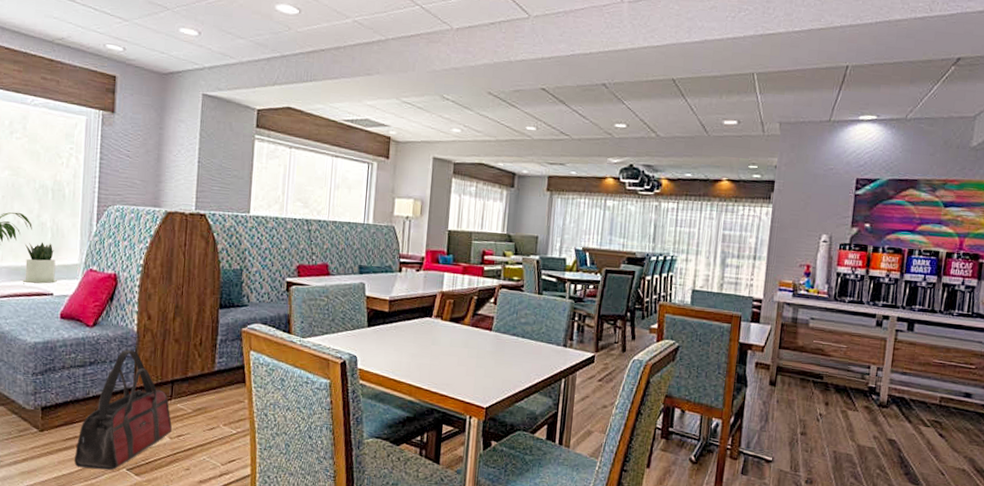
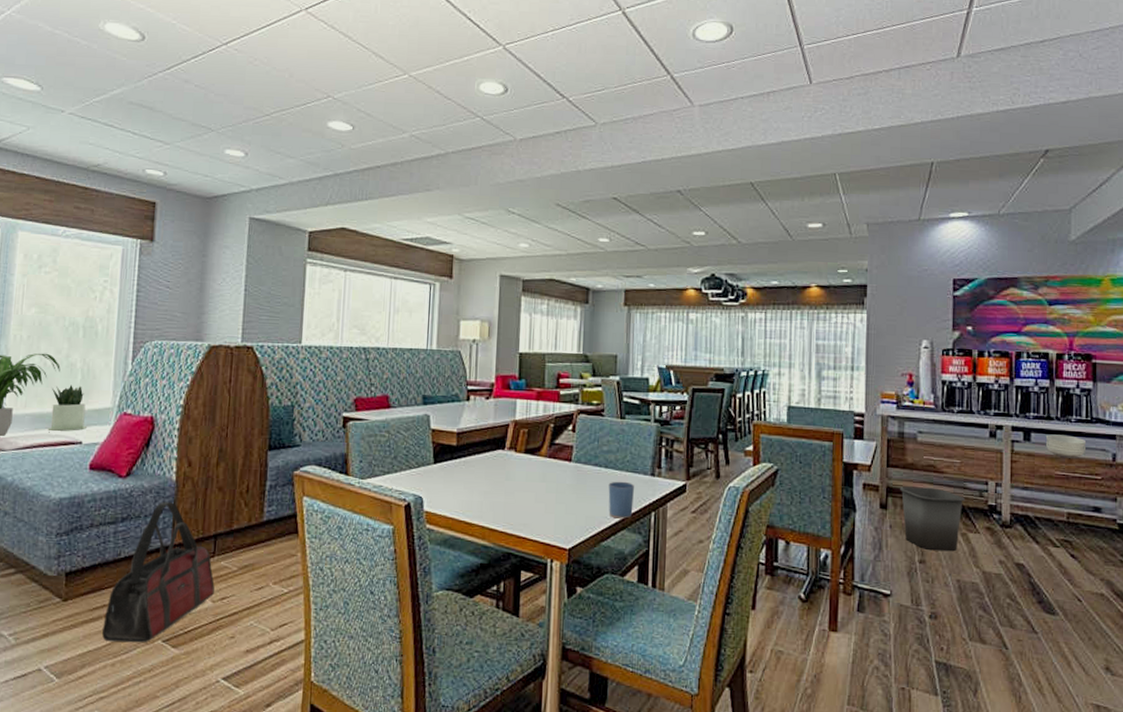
mug: none [523,350,548,384] -> present [608,481,634,519]
waste bin: none [789,366,848,426] -> present [900,486,965,552]
bowl: none [927,326,965,348] -> present [1045,434,1087,458]

